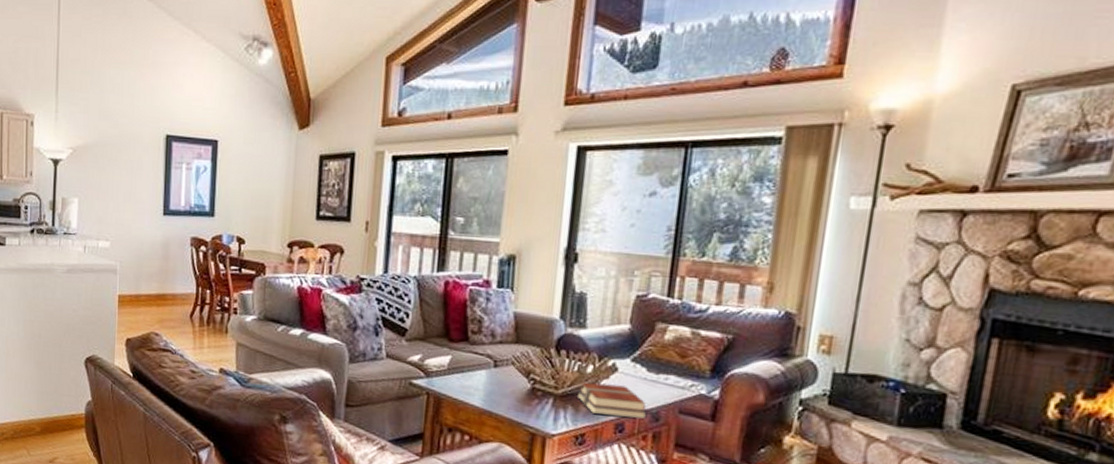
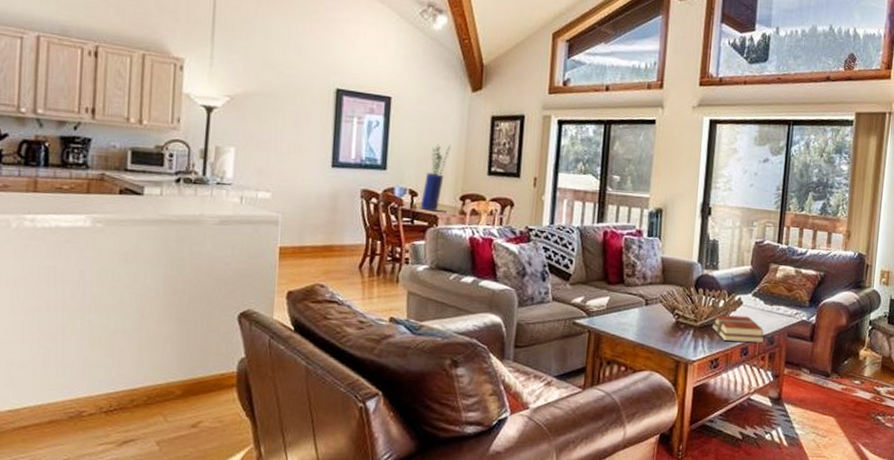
vase: none [247,187,277,259] -> present [420,144,450,211]

